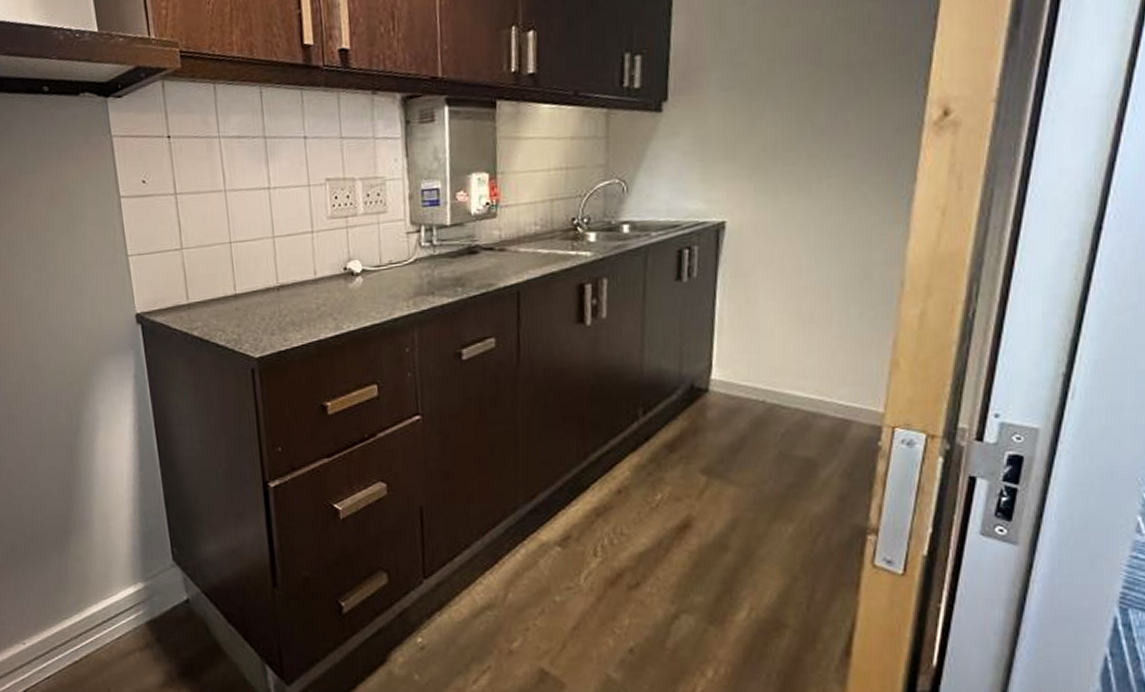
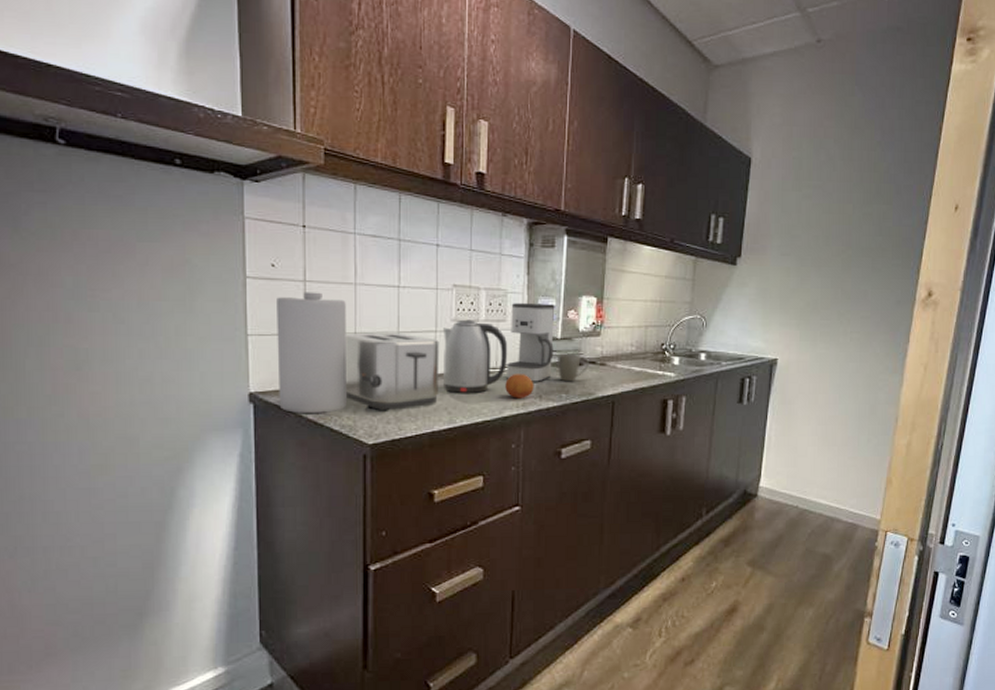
paper towel holder: none [151,204,230,331] -> present [277,292,348,414]
toaster: none [220,237,321,323] -> present [345,332,439,411]
kettle: none [320,214,392,297] -> present [442,319,508,393]
coffee maker: none [391,187,444,277] -> present [507,303,555,382]
fruit: none [392,269,425,297] -> present [505,374,534,398]
mug: none [448,239,486,274] -> present [558,352,589,382]

